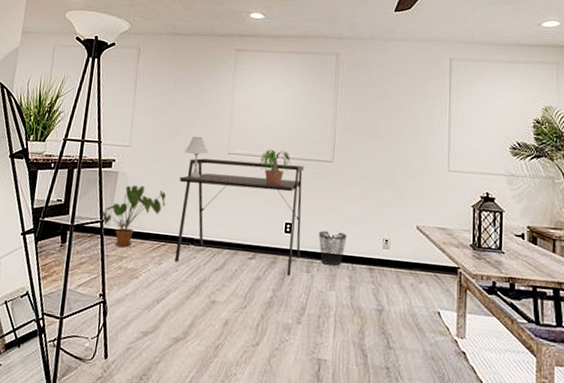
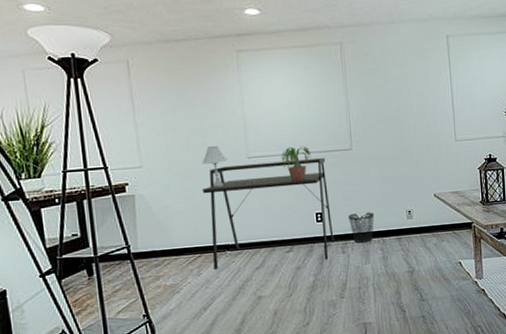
house plant: present [101,185,166,248] -> none [125,204,193,268]

